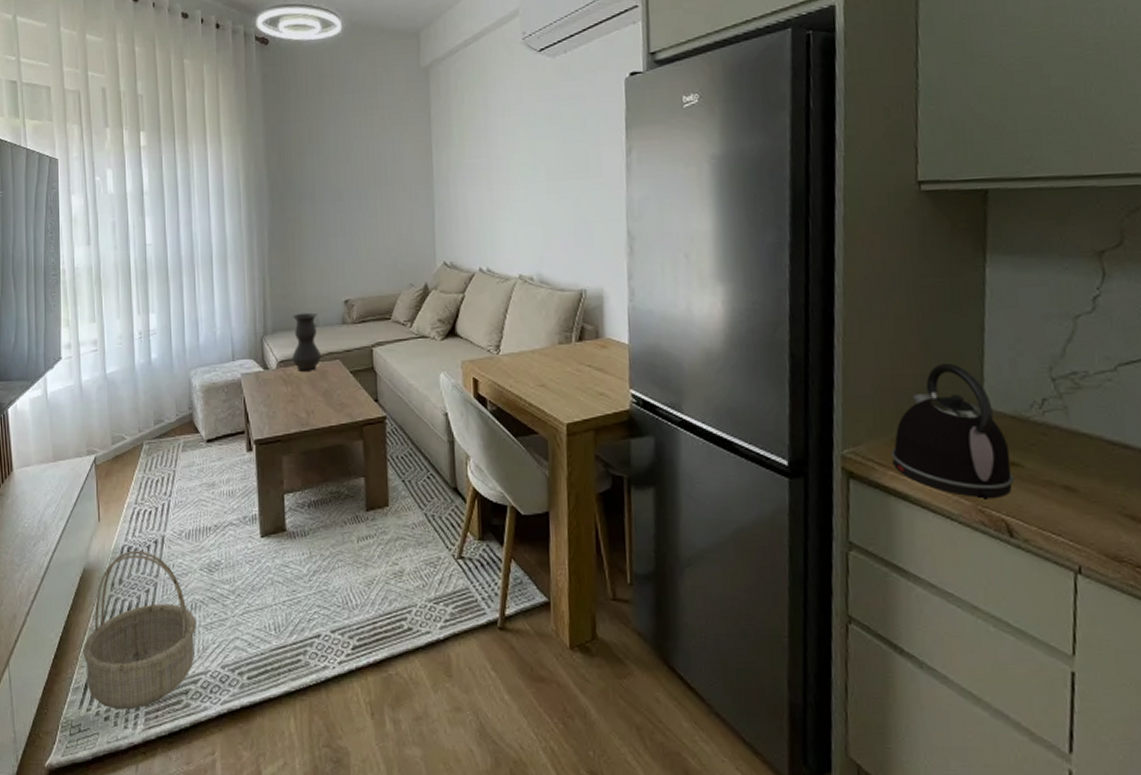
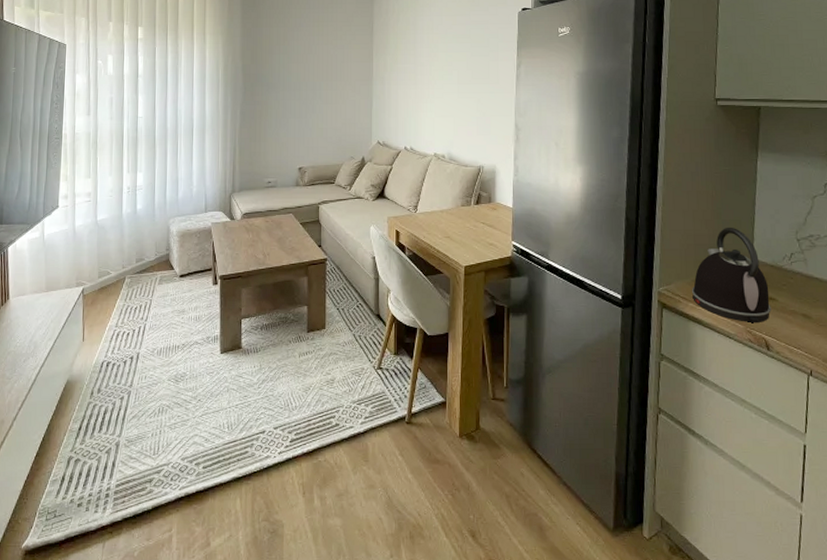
basket: present [83,550,196,710] -> none [62,365,162,497]
vase: present [292,312,322,371] -> none [254,176,278,222]

